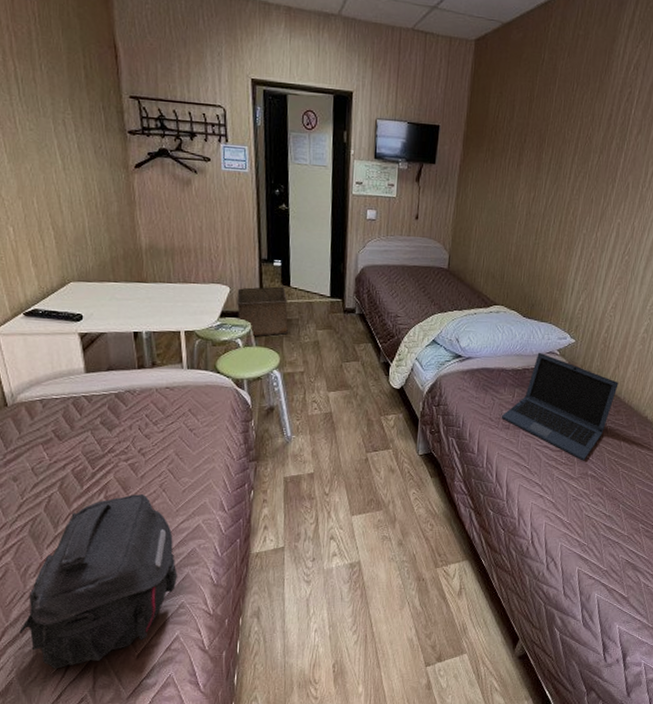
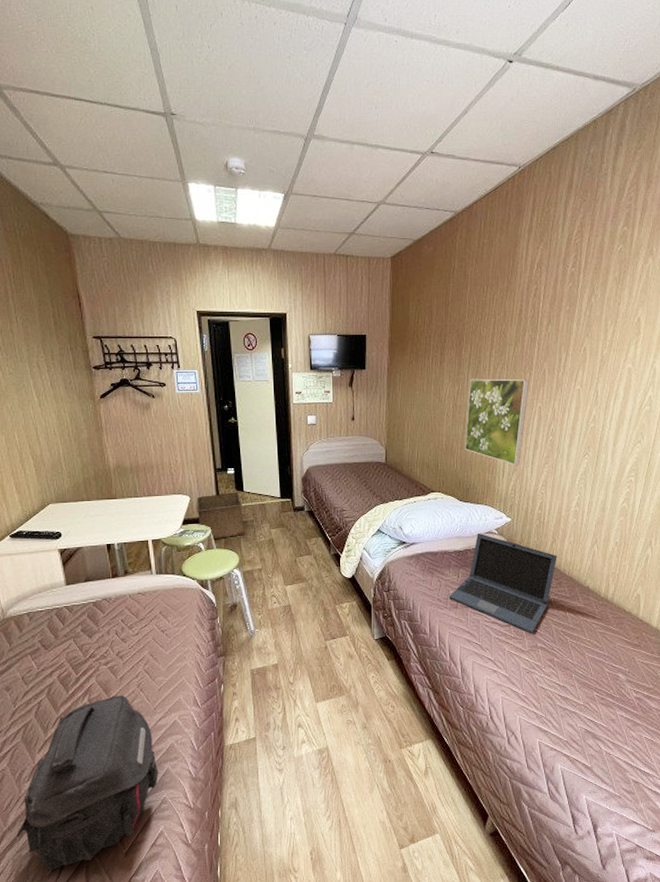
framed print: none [533,186,611,284] -> present [464,379,530,465]

